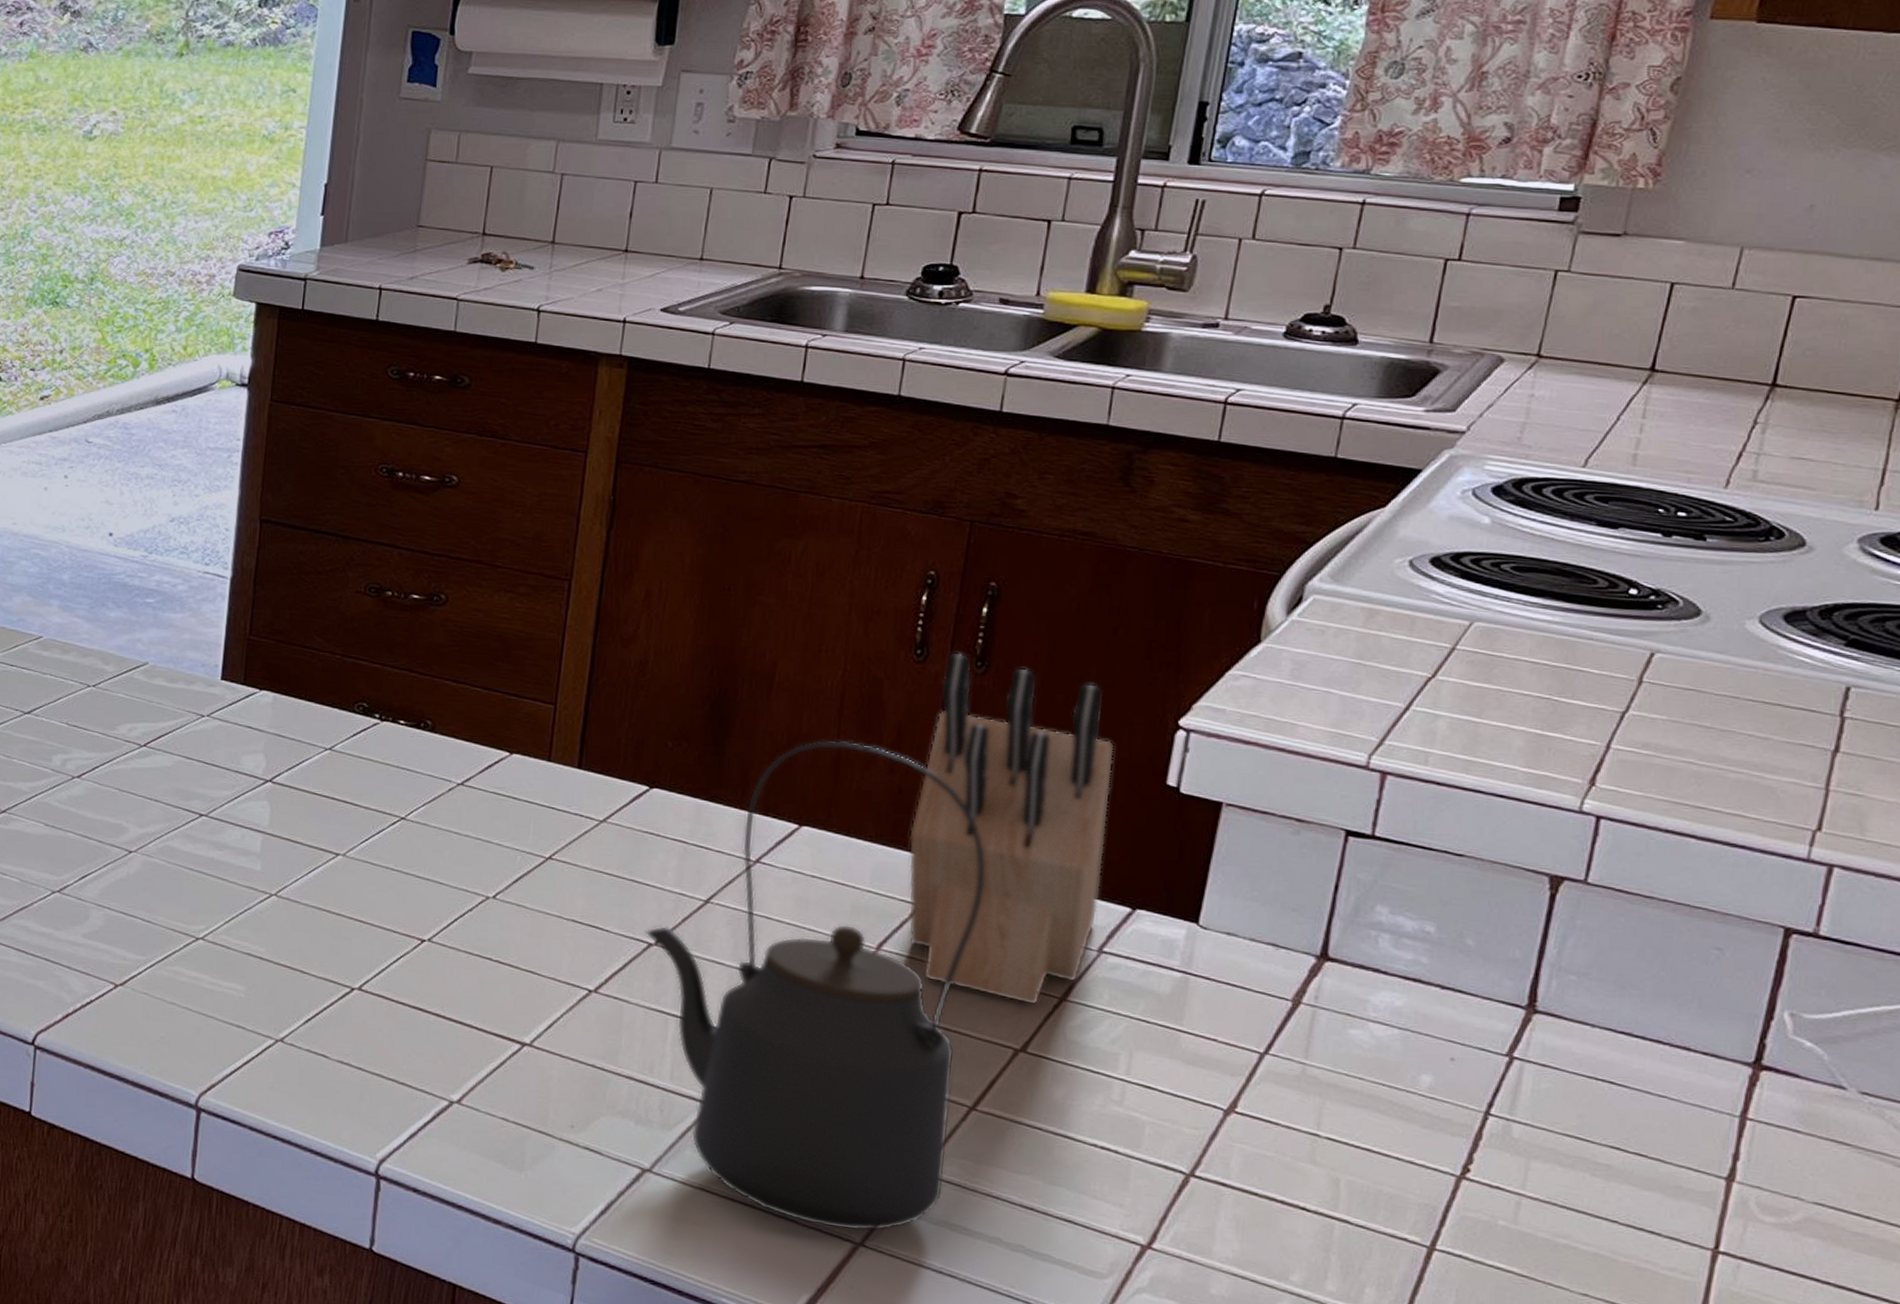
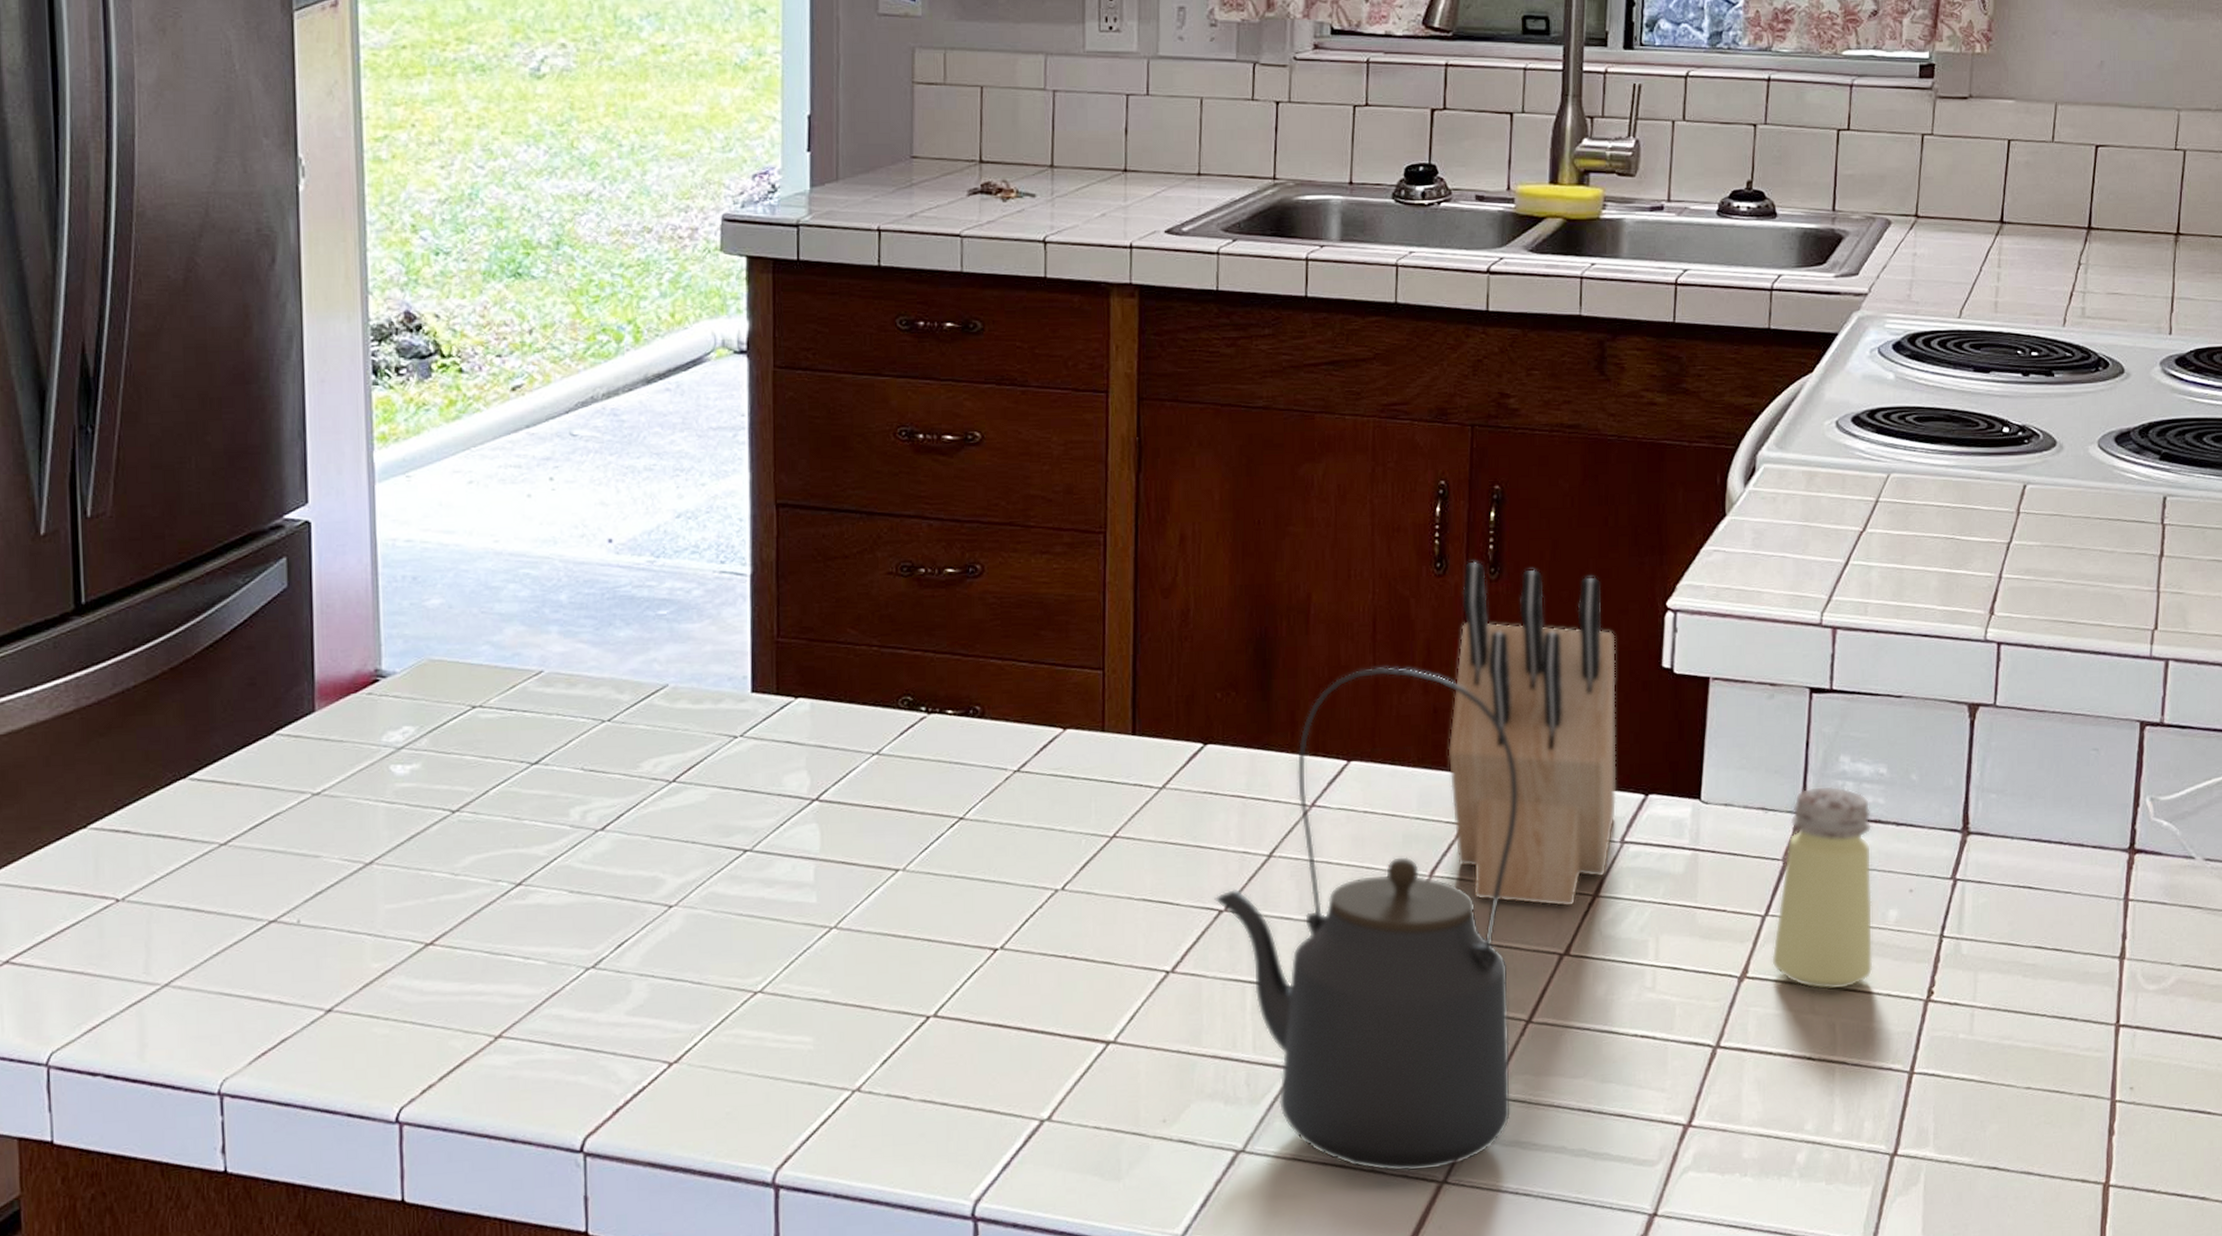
saltshaker: none [1266,932,1410,1146] -> present [1771,785,1873,991]

